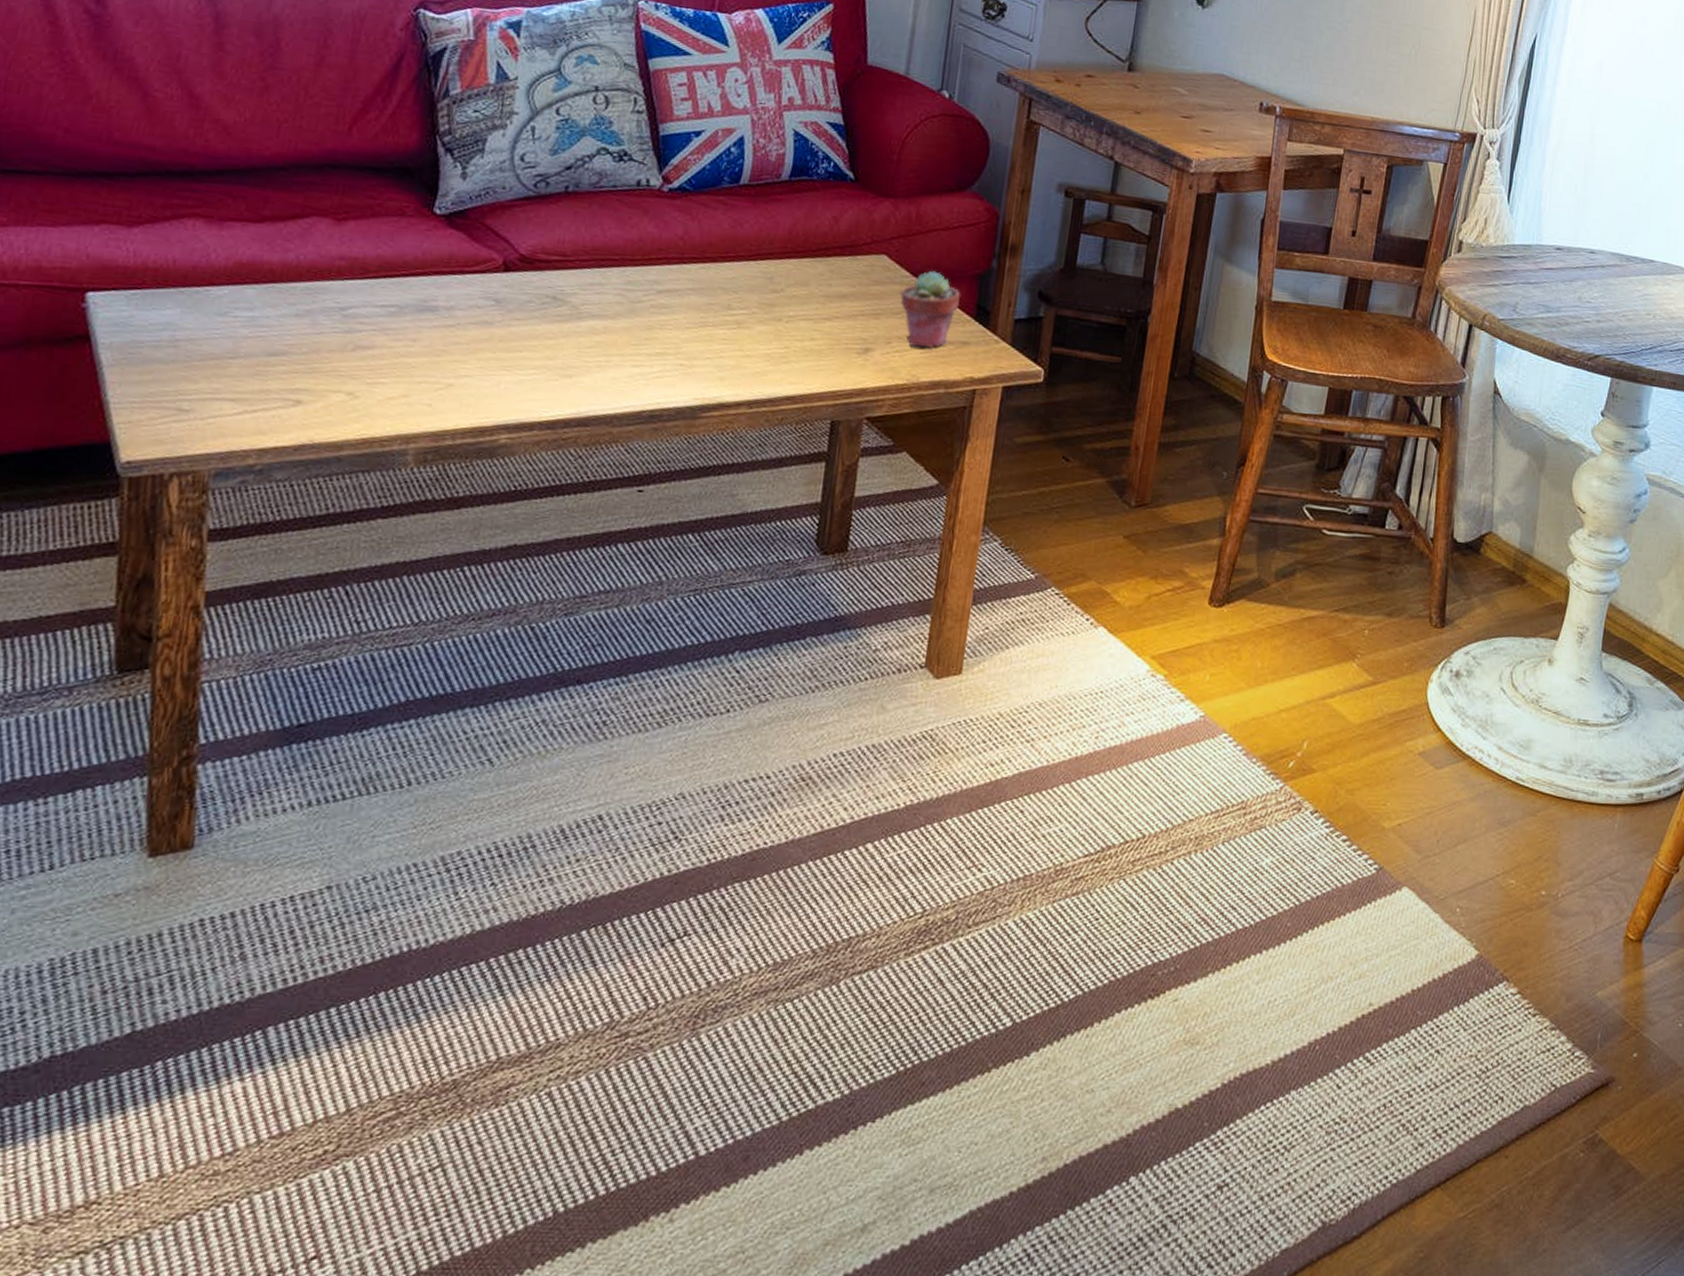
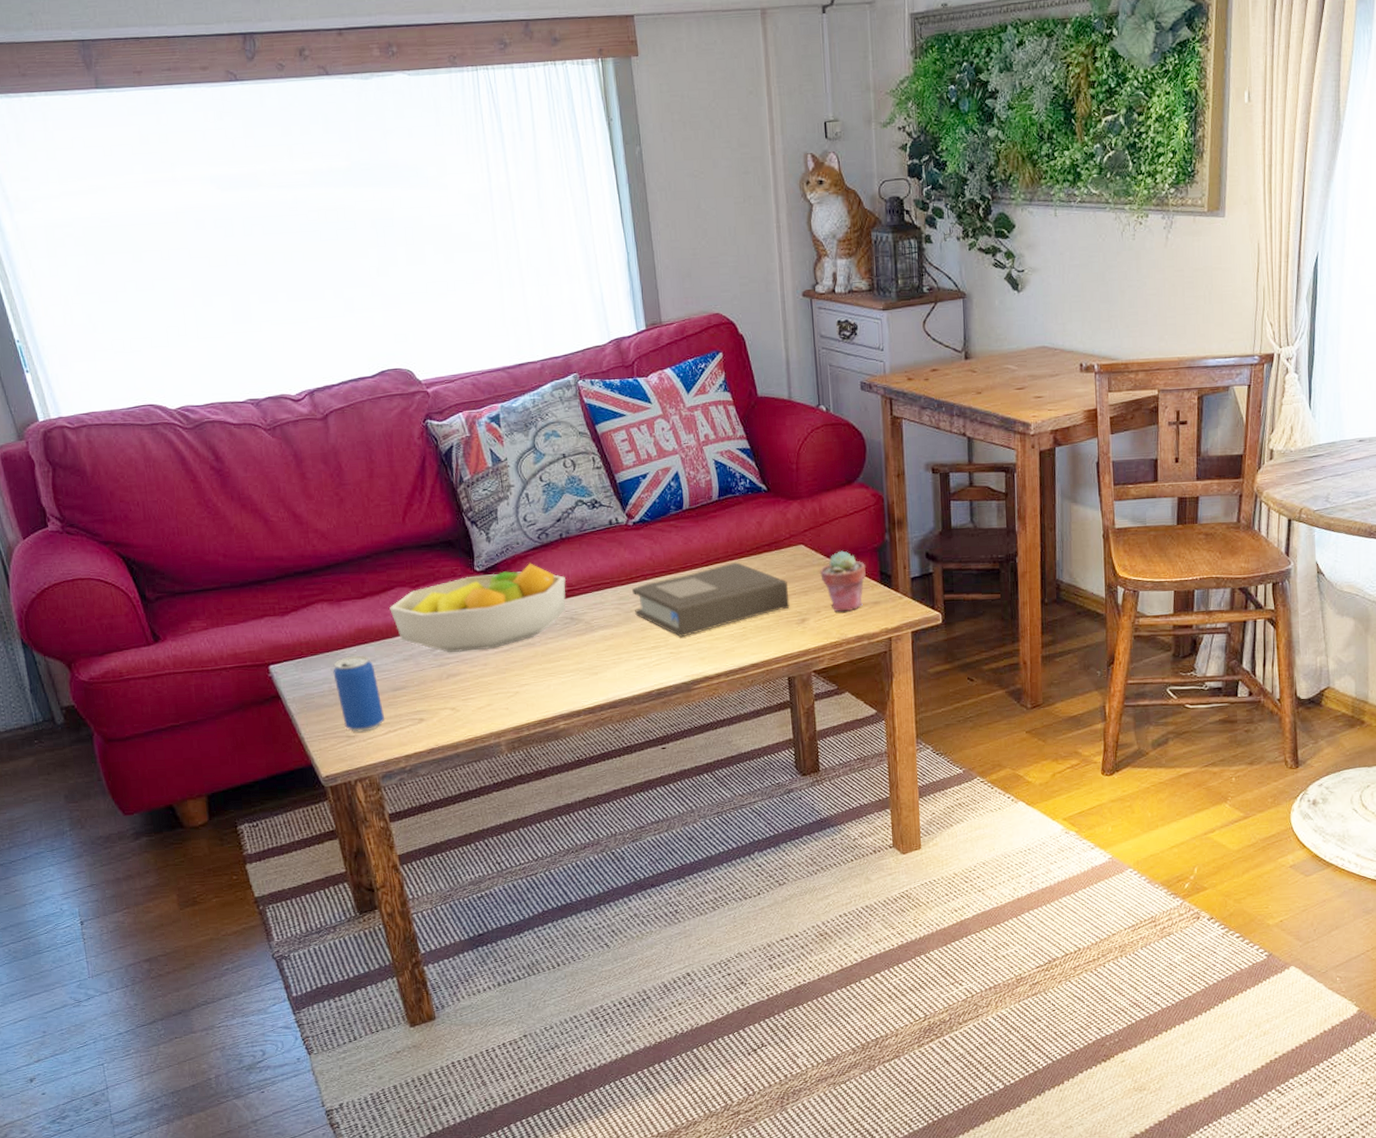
beverage can: none [178,298,248,407] -> present [333,655,384,732]
fruit bowl: none [294,216,560,321] -> present [389,563,567,652]
book: none [643,261,856,347] -> present [632,561,790,638]

